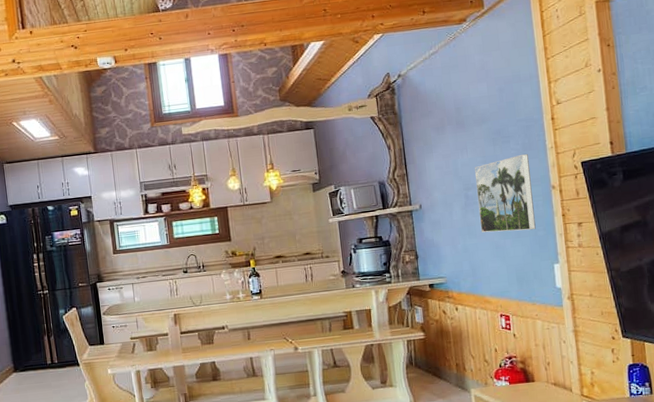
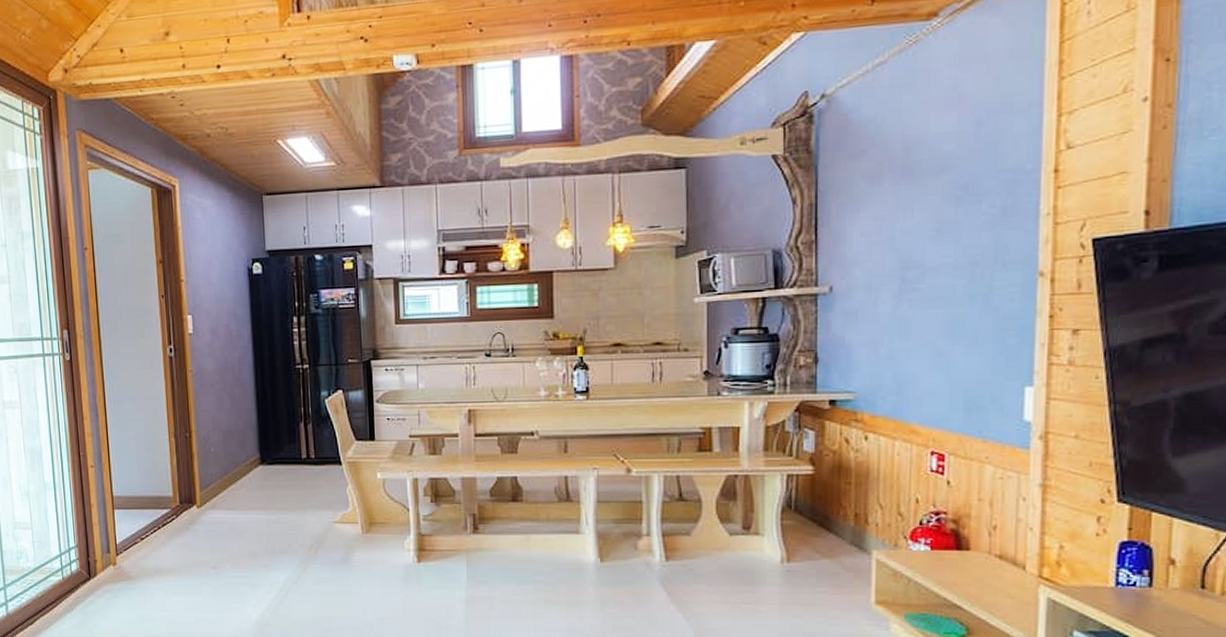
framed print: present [475,153,536,233] -> none [918,221,1008,335]

